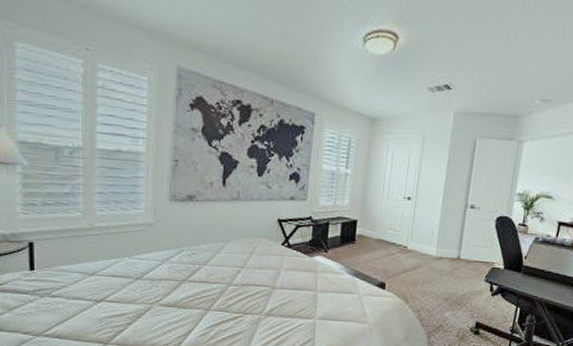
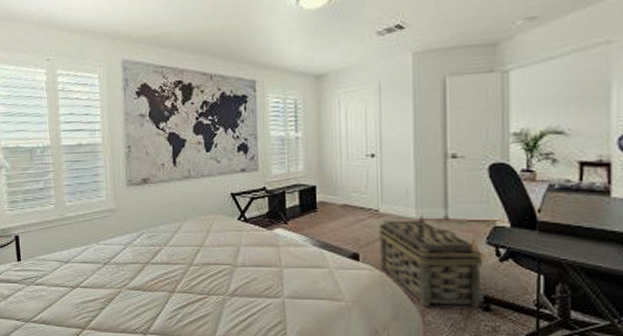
basket: none [401,254,481,332] -> present [378,216,483,308]

